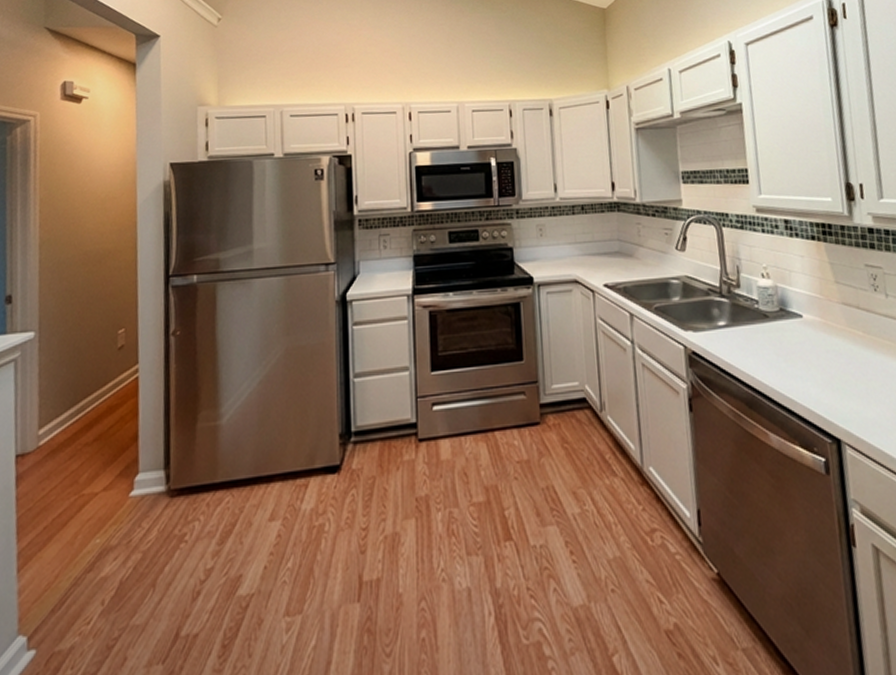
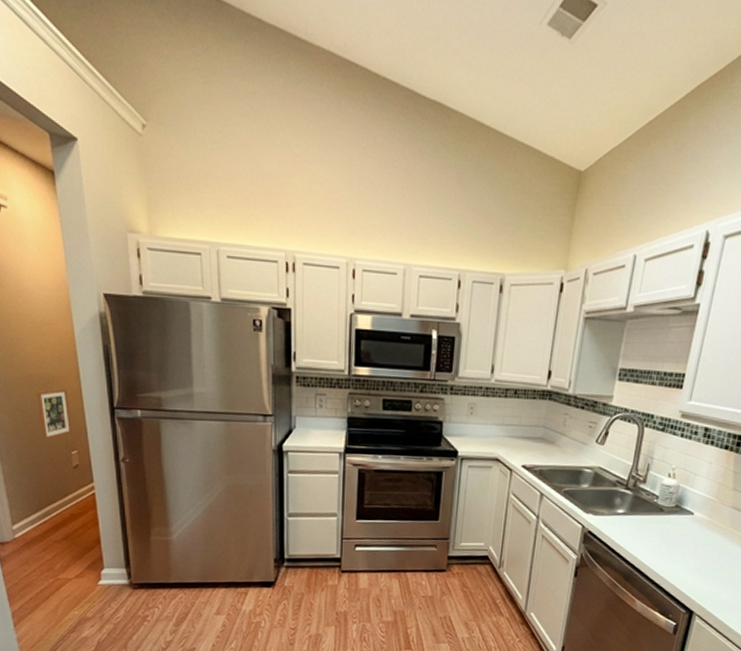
picture frame: none [88,262,123,321] -> present [36,388,73,441]

